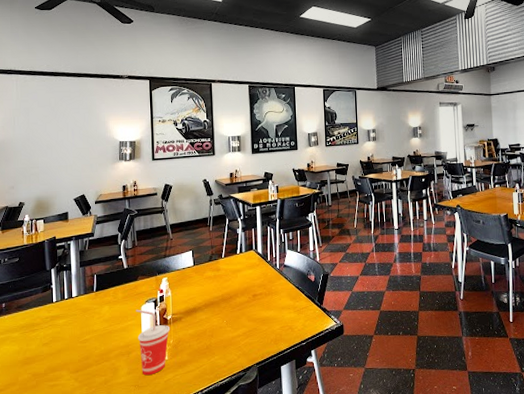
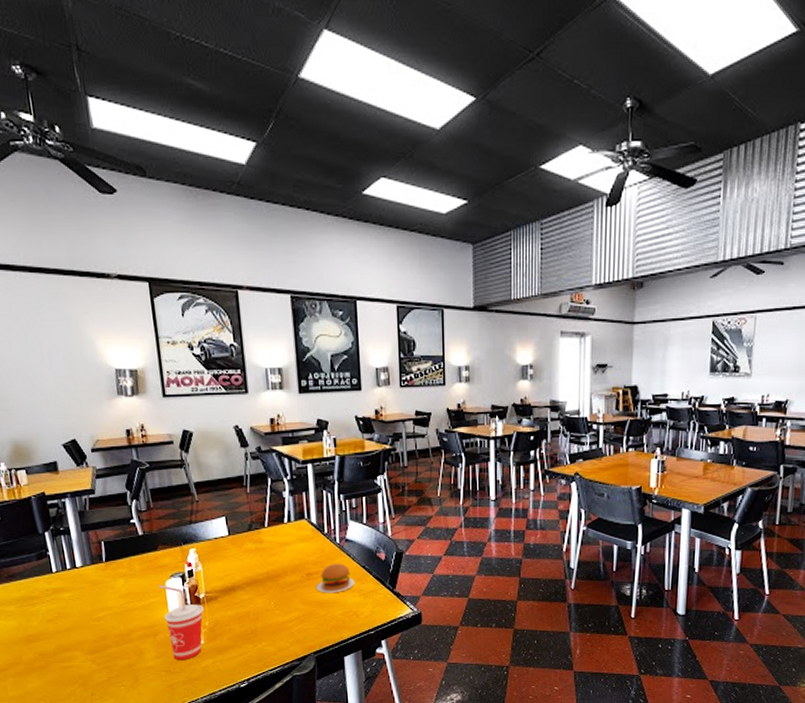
burger: none [260,285,291,311] -> present [316,563,355,594]

